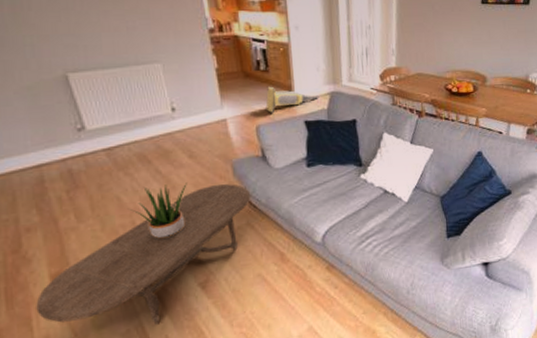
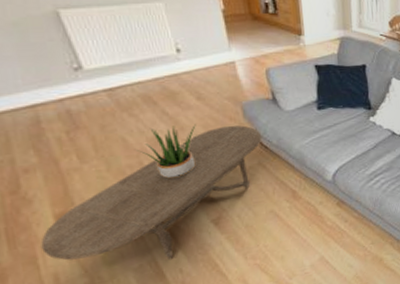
vacuum cleaner: present [265,86,320,113] -> none [275,29,330,56]

